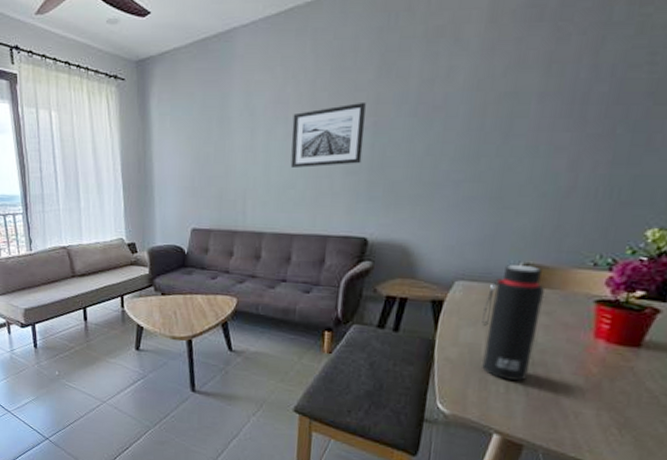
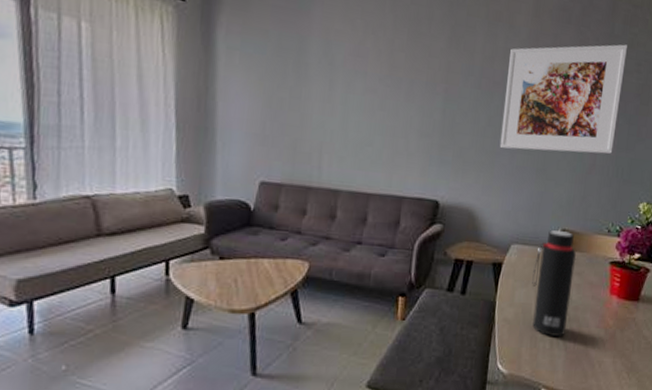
wall art: present [290,101,366,169] -> none [368,68,438,128]
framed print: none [440,31,634,178] -> present [499,44,627,154]

